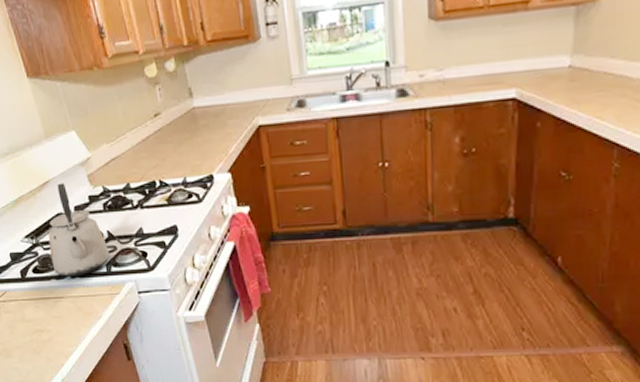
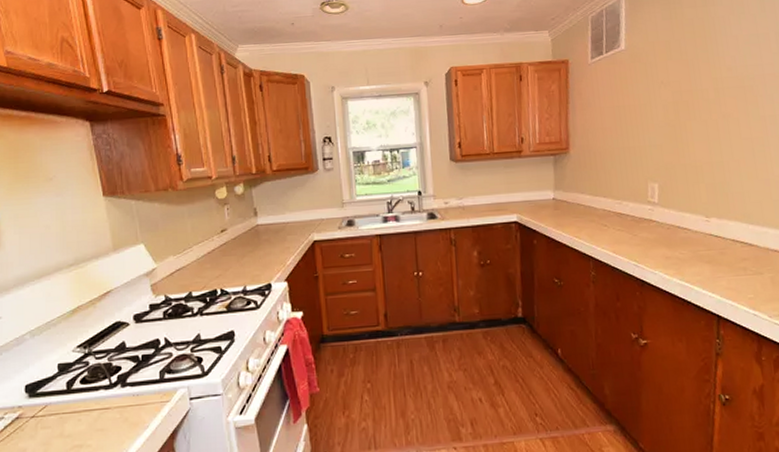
kettle: present [48,183,110,277] -> none [102,292,165,386]

